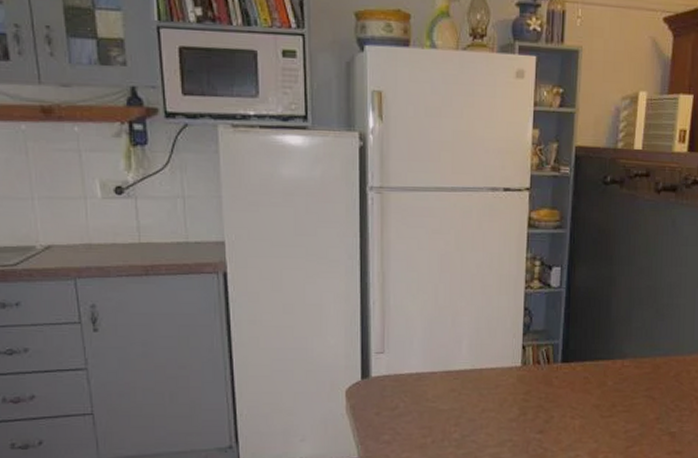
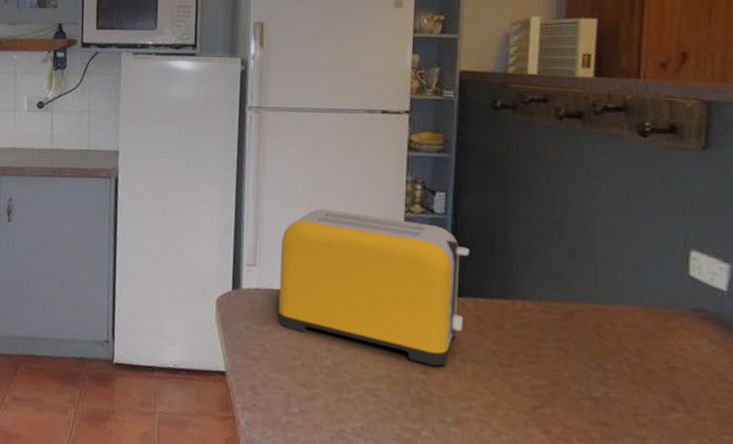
toaster: none [408,291,580,425] -> present [278,208,469,366]

